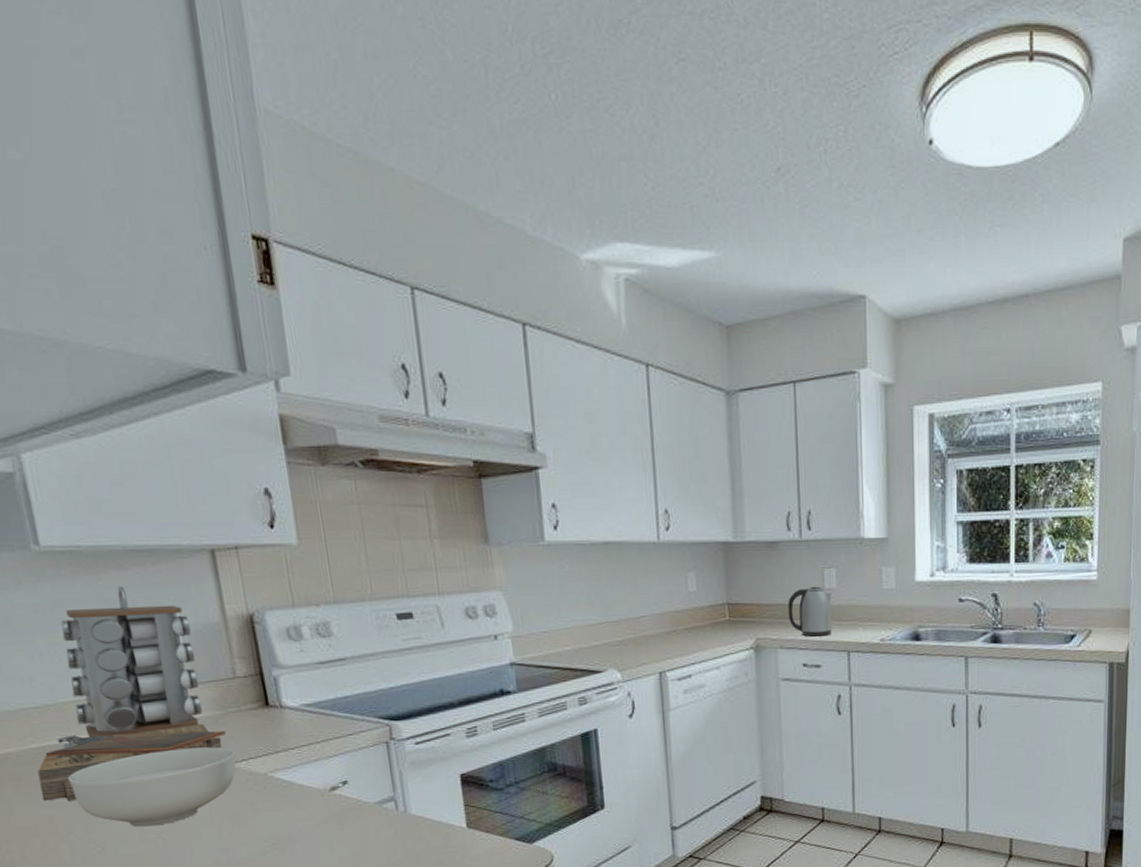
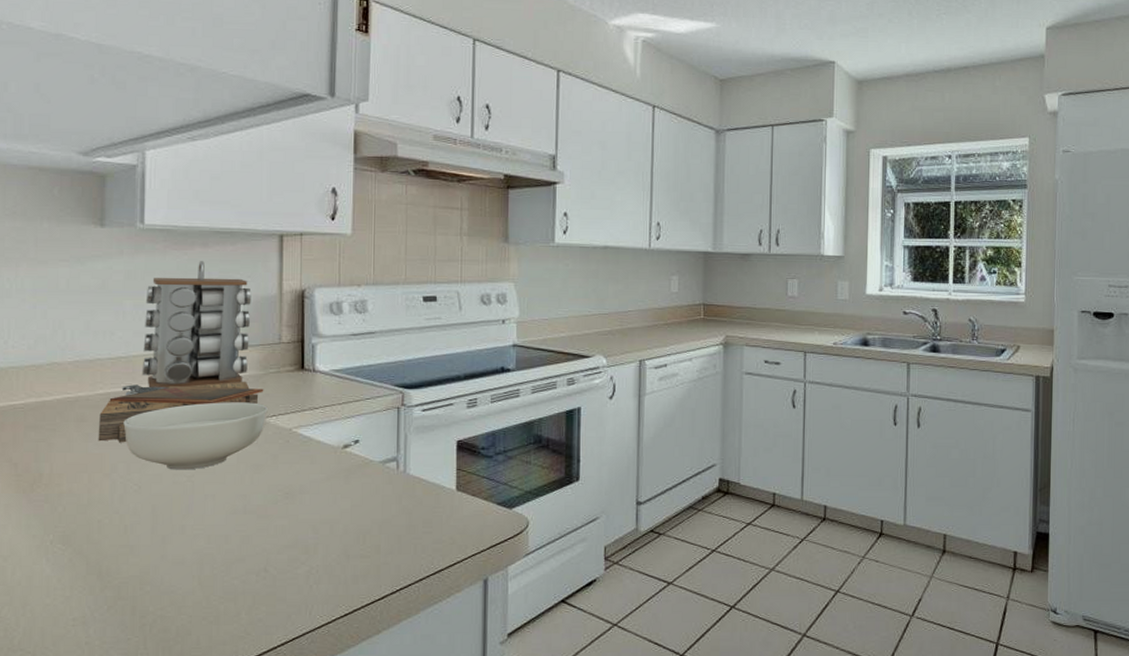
kettle: present [788,586,833,637] -> none [755,293,793,337]

